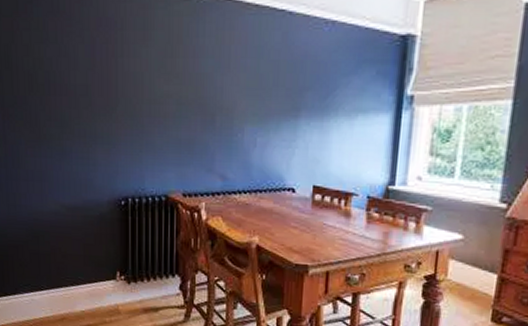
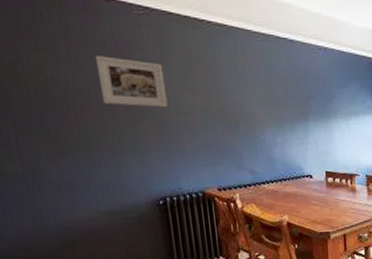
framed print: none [78,36,142,95] -> present [95,56,168,108]

